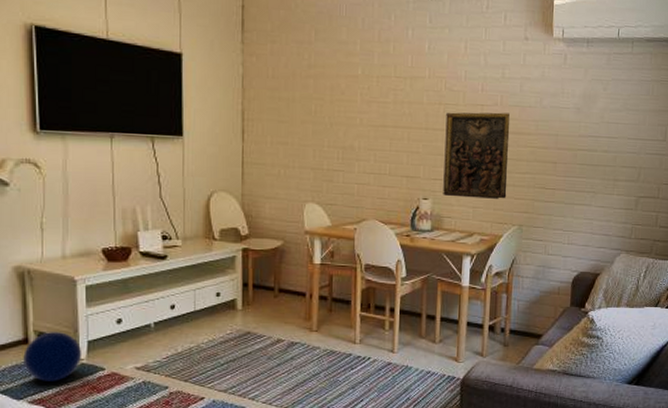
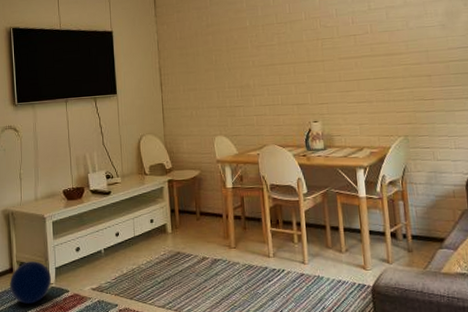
relief panel: present [443,112,510,199] -> none [324,38,389,118]

